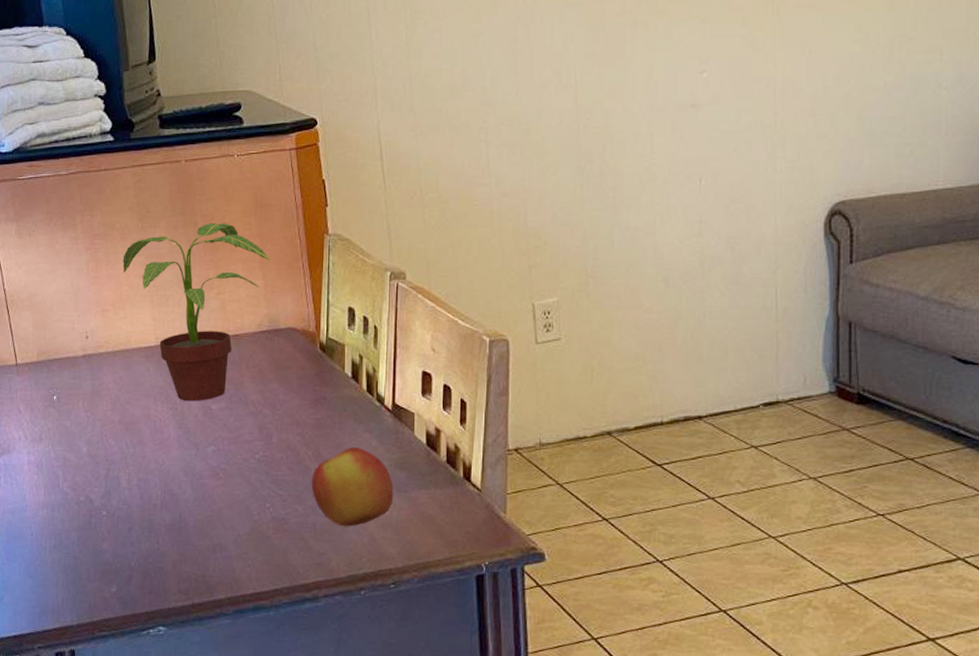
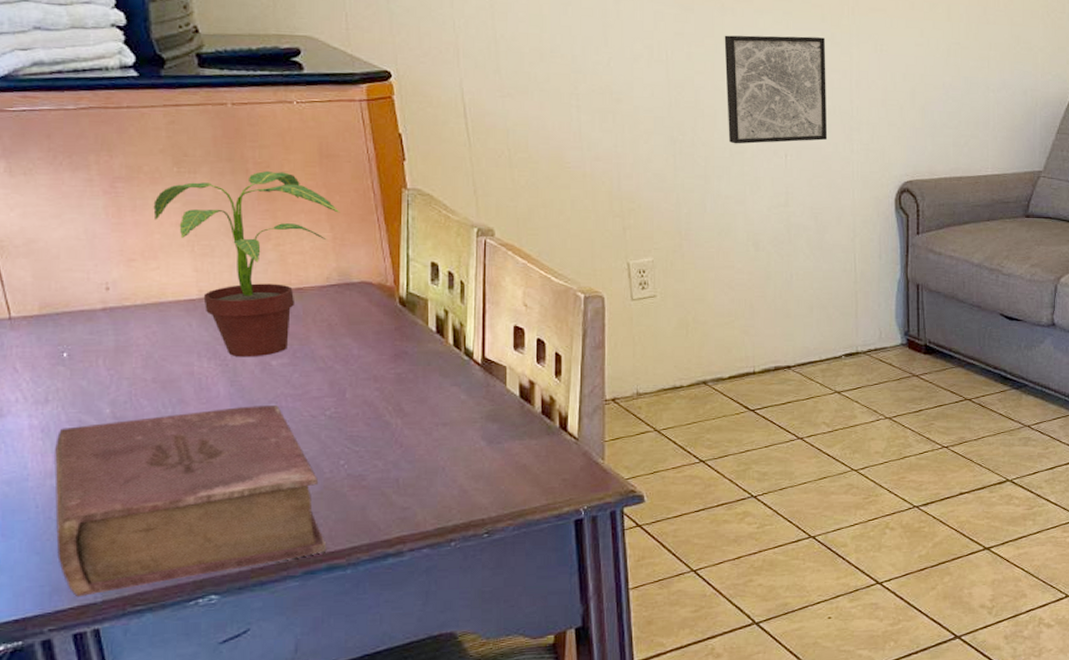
book: none [45,447,254,620] -> present [54,404,327,597]
apple: present [311,447,394,527] -> none [392,401,485,480]
wall art: none [635,44,747,170] -> present [724,35,828,144]

